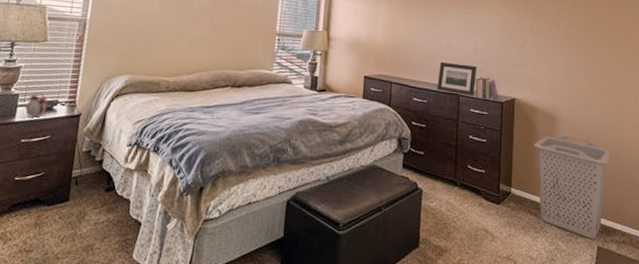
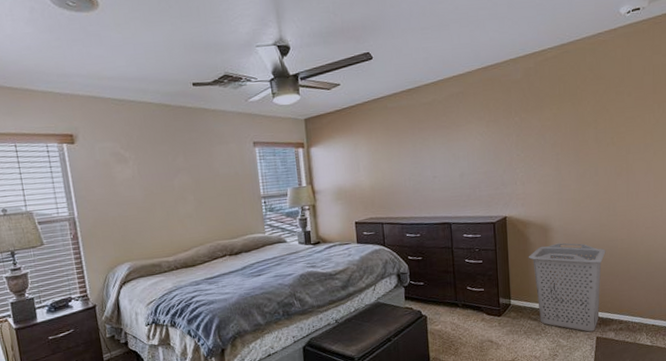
alarm clock: present [25,92,48,118] -> none [43,293,64,316]
picture frame: present [437,61,477,96] -> none [427,192,466,223]
books: present [475,76,499,101] -> none [465,200,490,224]

